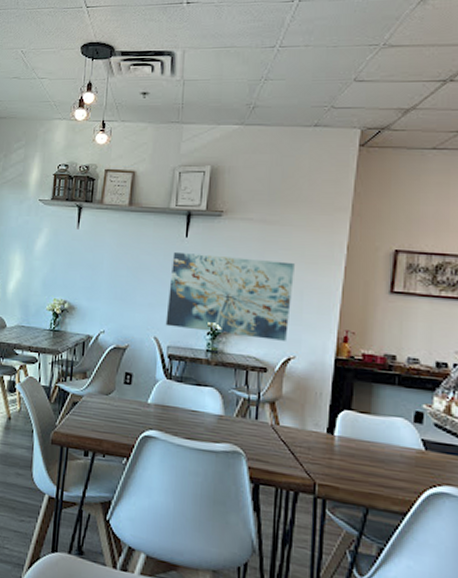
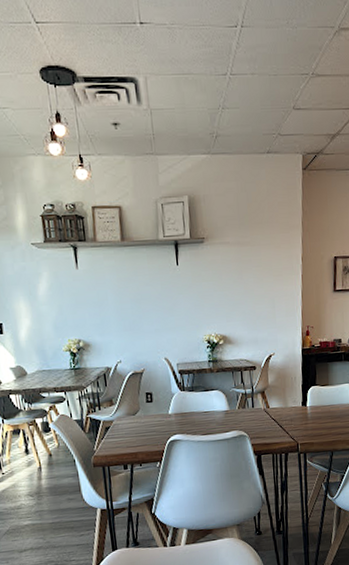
wall art: present [165,251,295,341] -> none [168,277,267,347]

